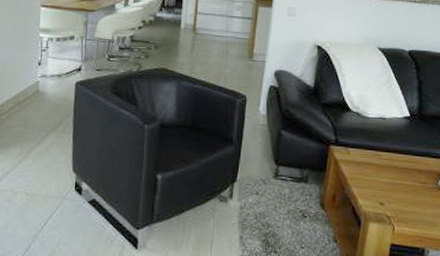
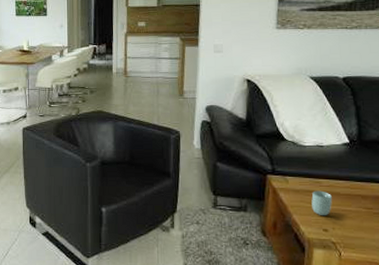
cup: none [371,163,390,189] -> present [311,190,332,215]

